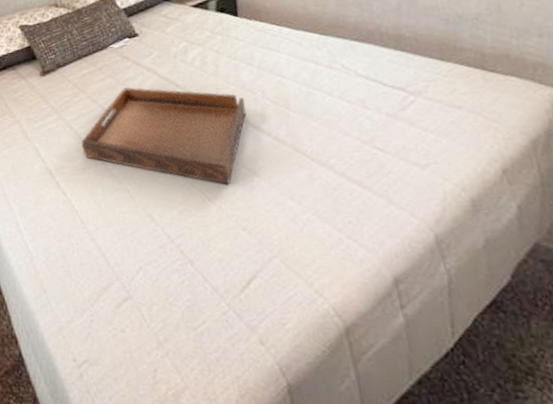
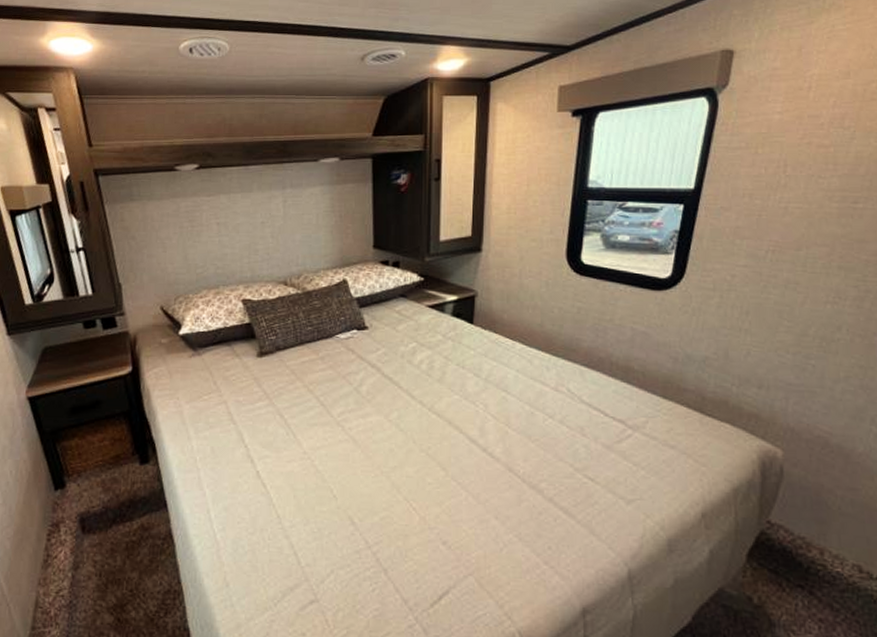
serving tray: present [81,87,246,185] -> none [290,382,465,497]

